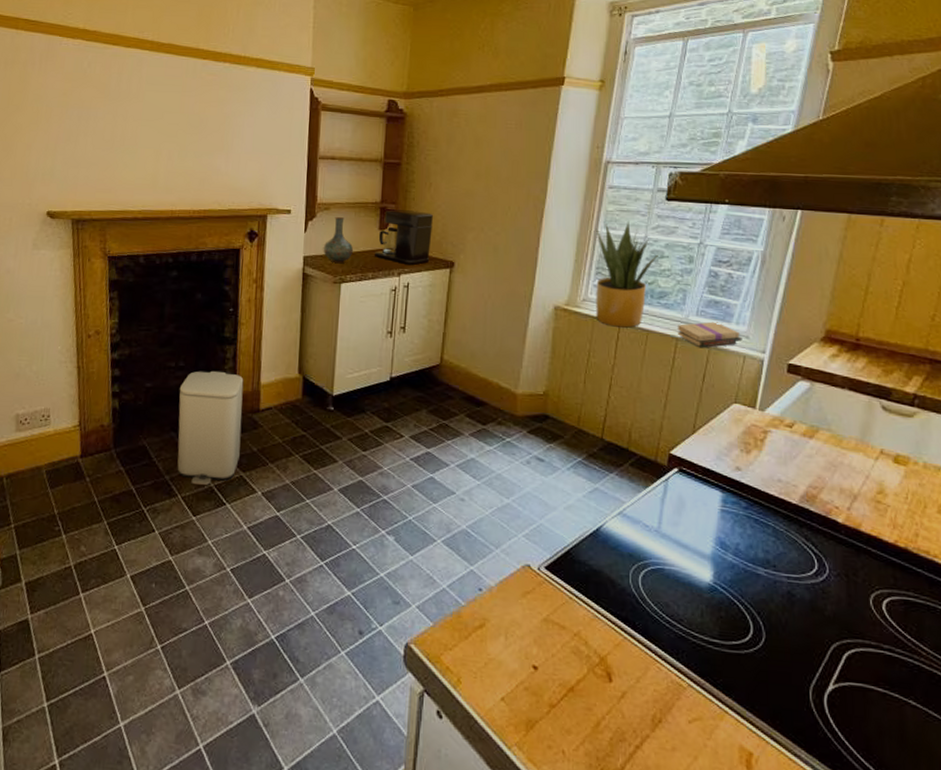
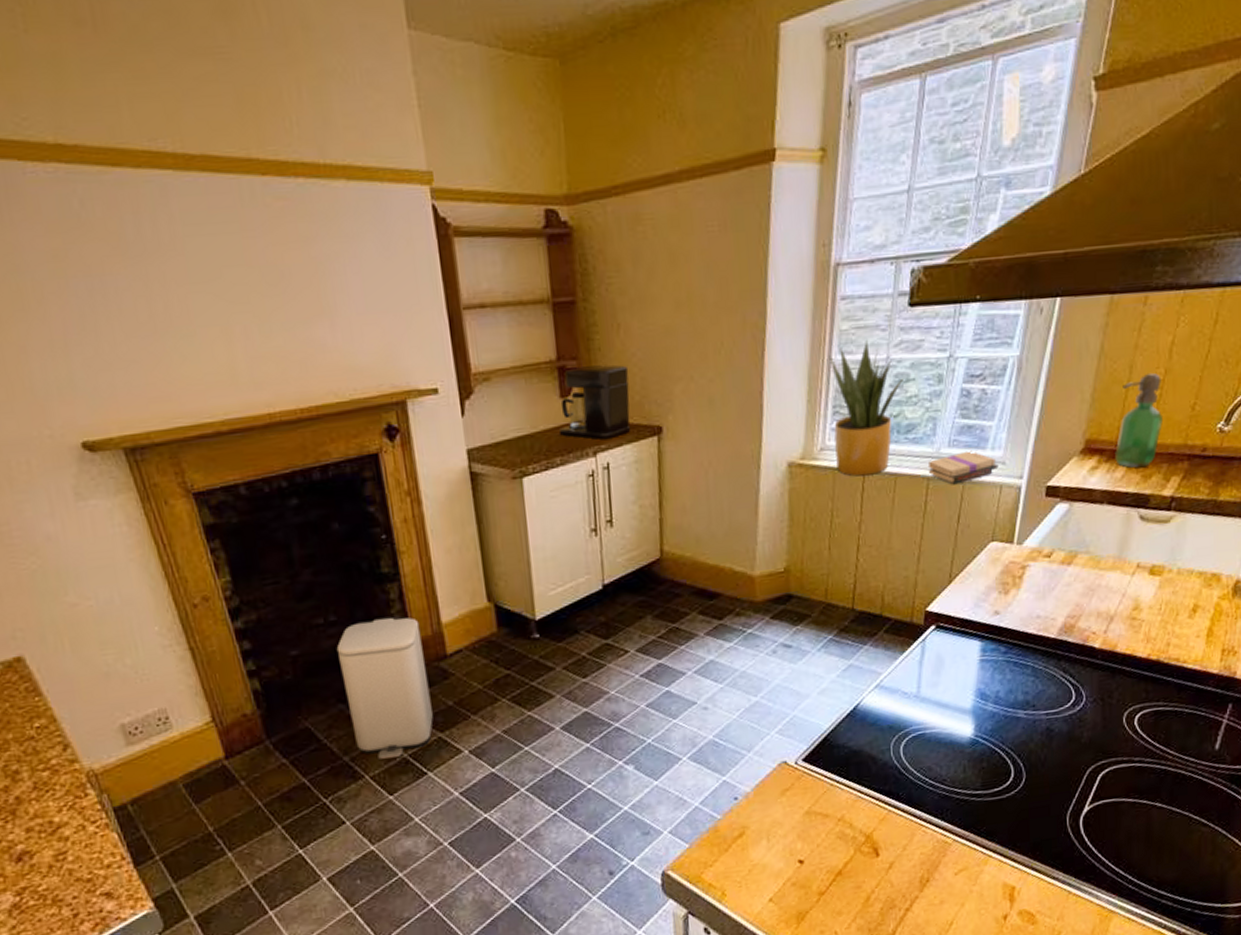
vase: present [323,217,354,264] -> none [490,388,532,453]
soap dispenser: none [855,282,902,363] -> present [1115,372,1162,468]

